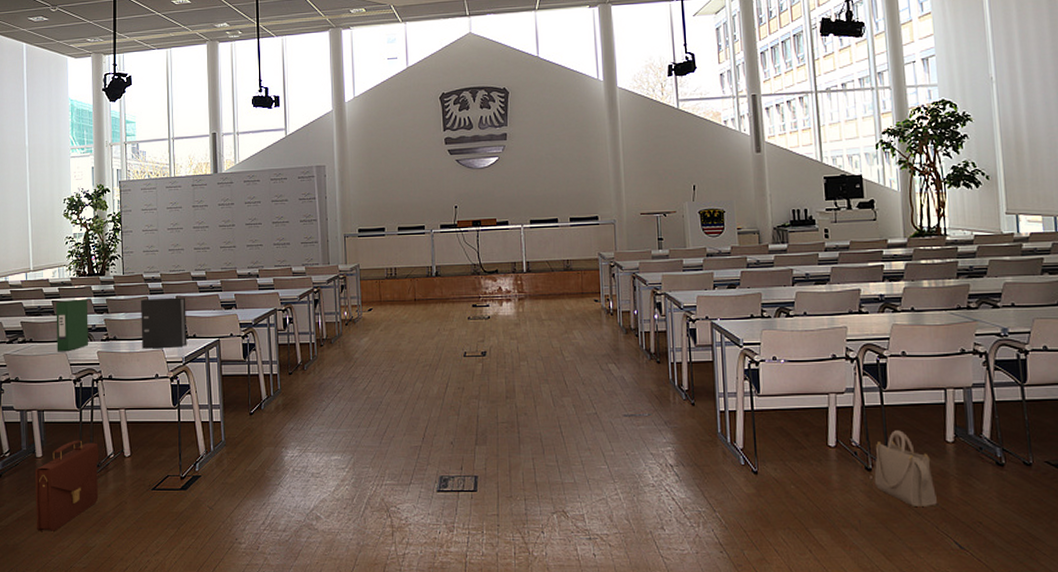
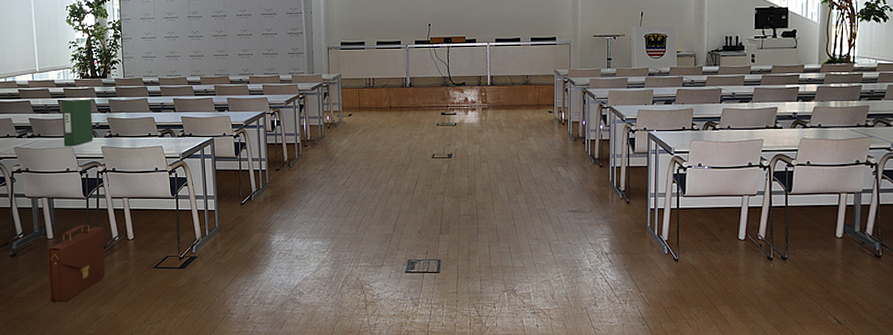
binder: present [140,297,187,349] -> none [140,100,184,146]
handbag: present [874,430,937,506] -> none [774,227,823,289]

